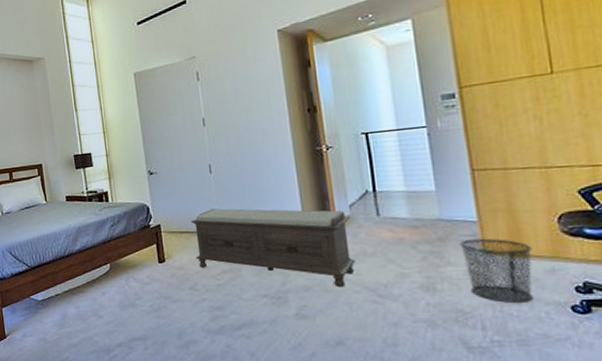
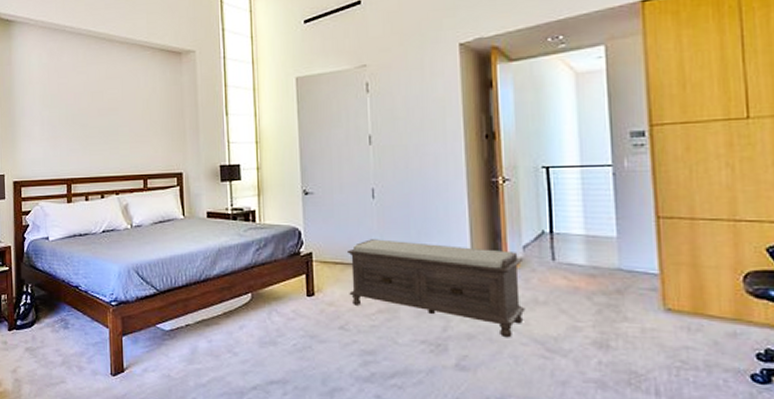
waste bin: present [459,238,533,303] -> none [638,293,715,368]

